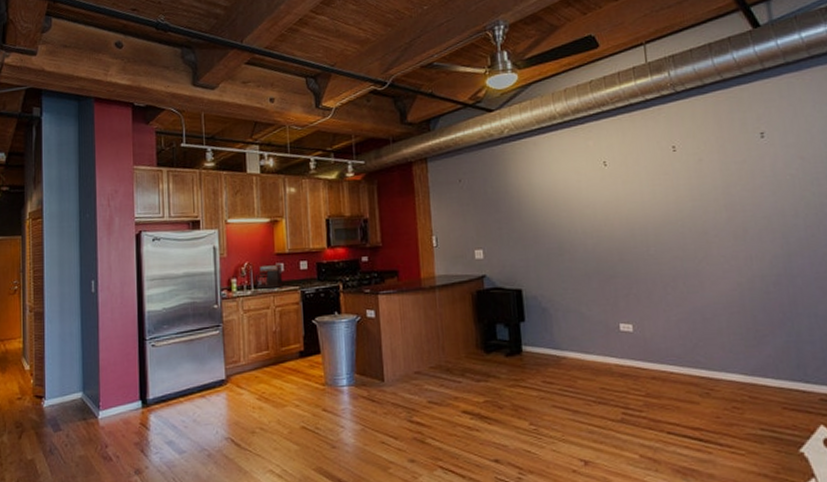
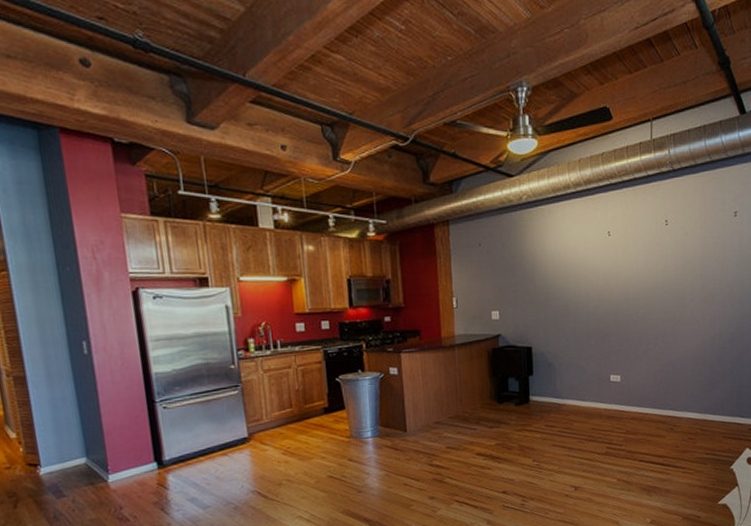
coffee maker: present [255,264,283,289] -> none [274,323,305,349]

